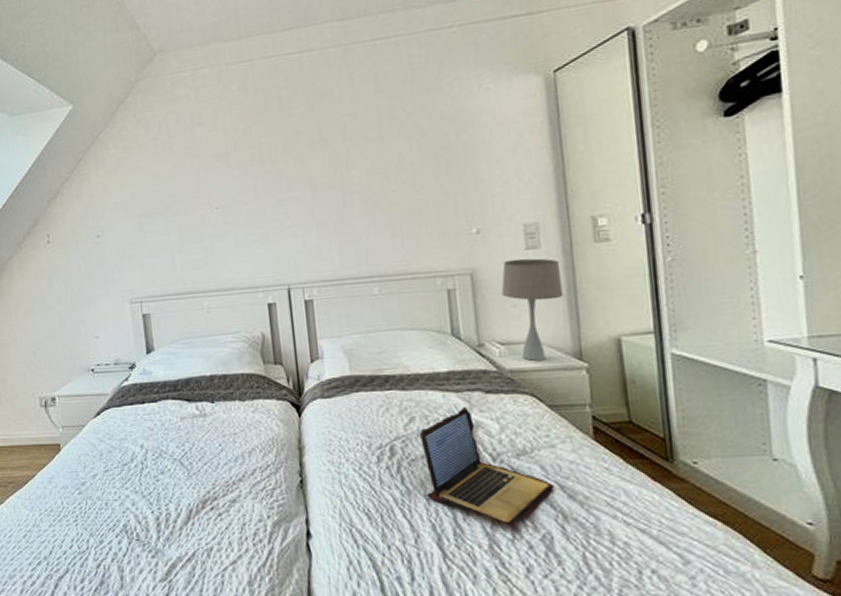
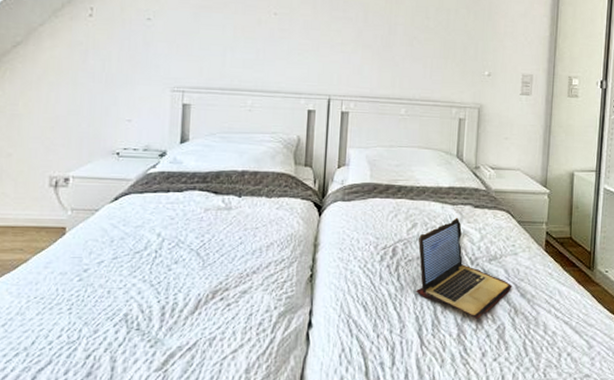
table lamp: present [501,258,564,362] -> none [498,101,543,186]

